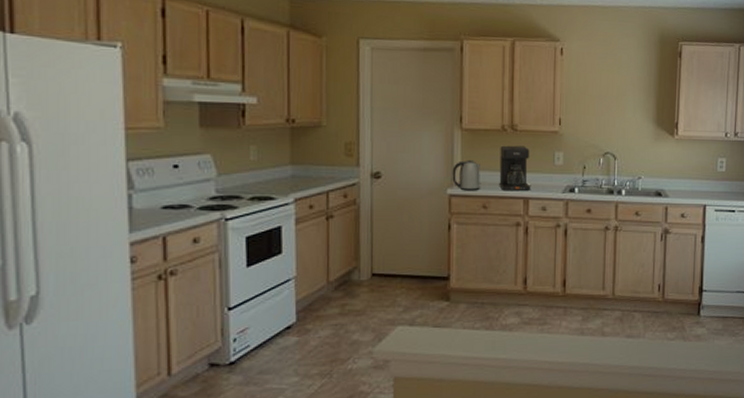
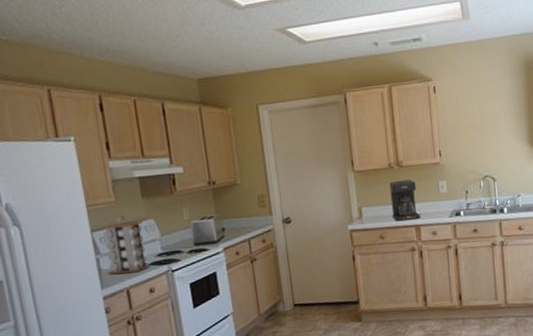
spice rack: none [140,145,198,218] -> present [101,215,150,275]
toaster: none [256,158,301,192] -> present [189,214,226,245]
kettle: present [452,159,480,191] -> none [350,197,376,226]

